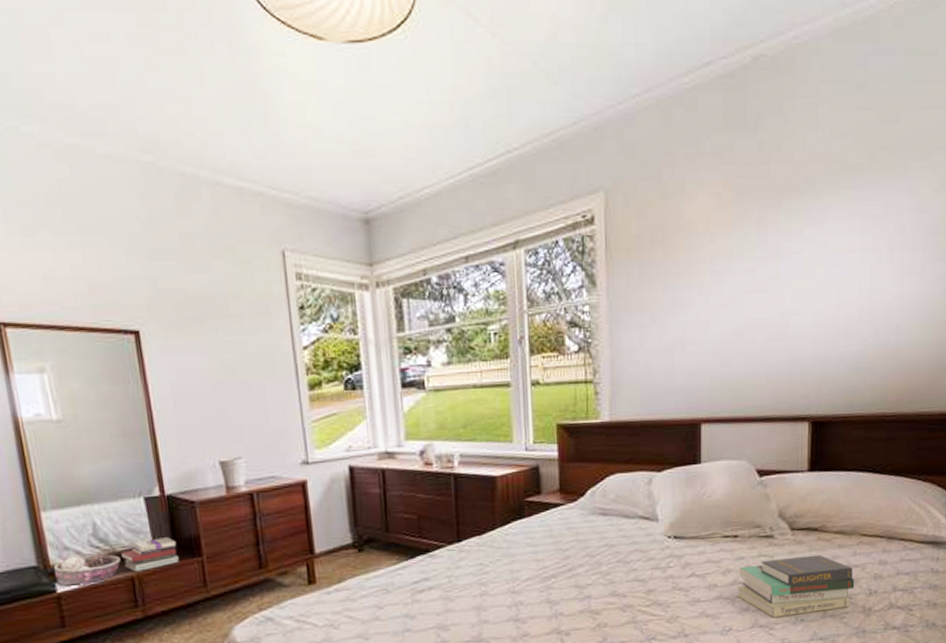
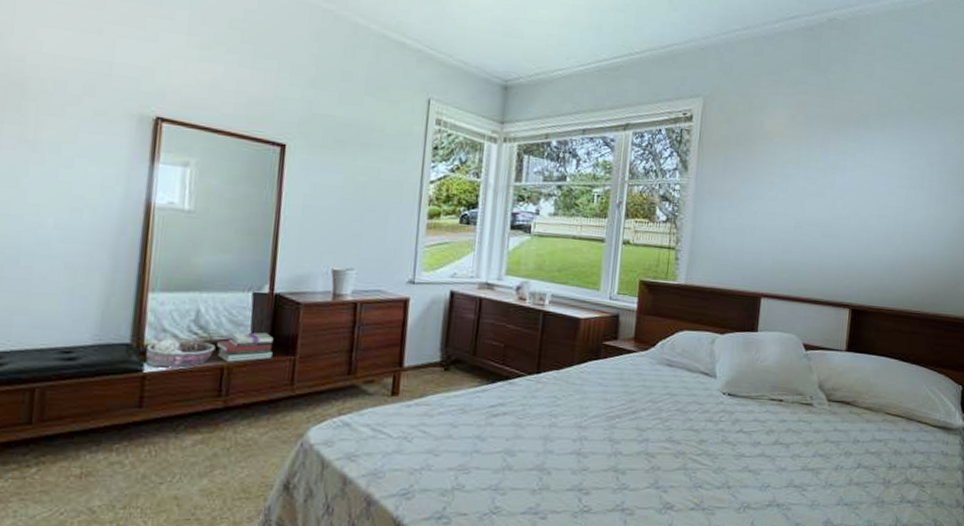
books: present [737,554,855,617] -> none [777,425,878,479]

